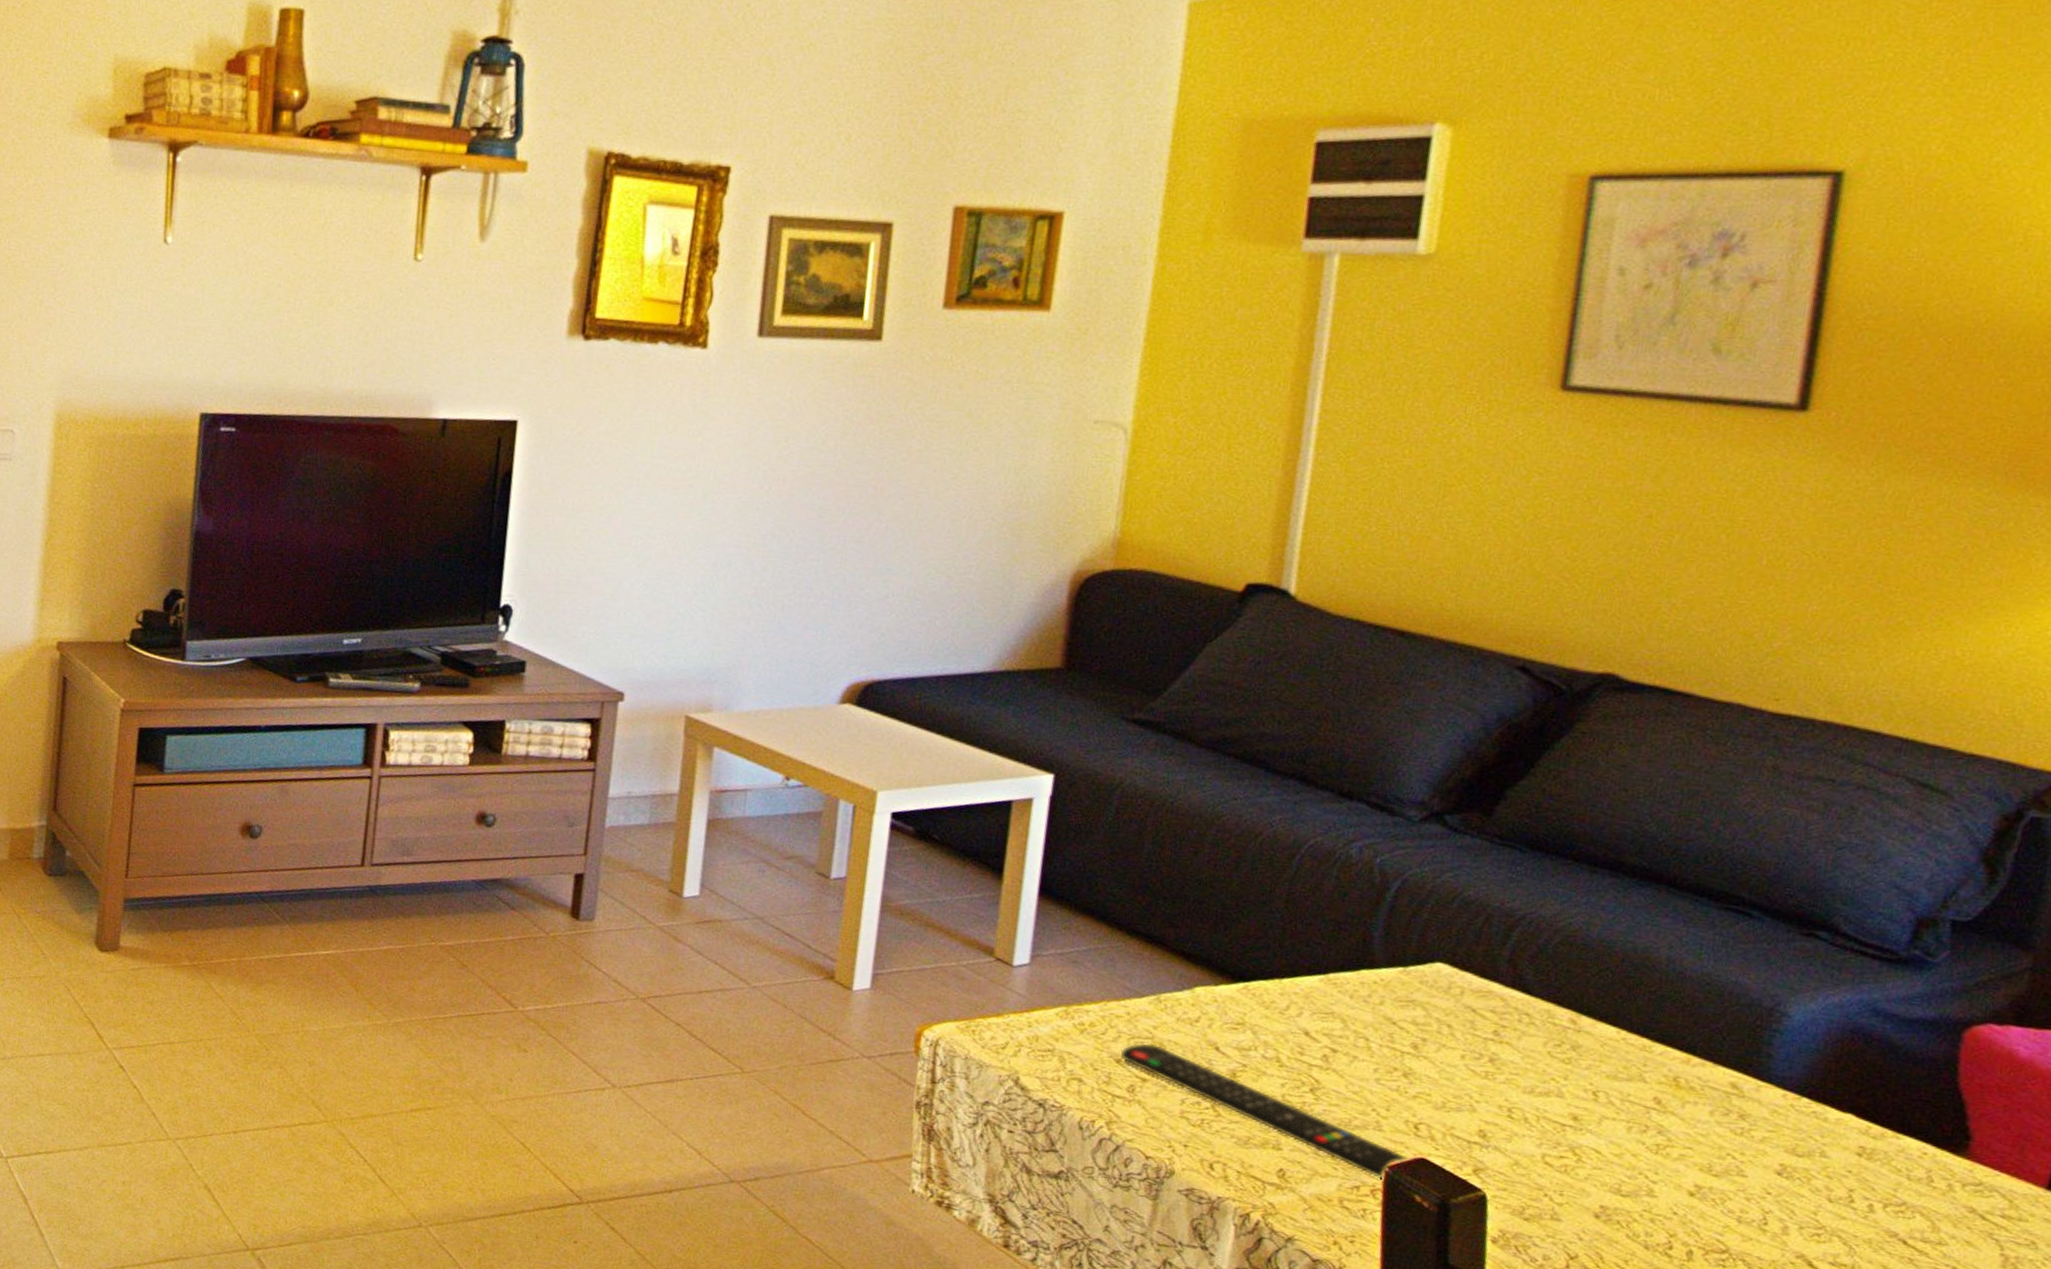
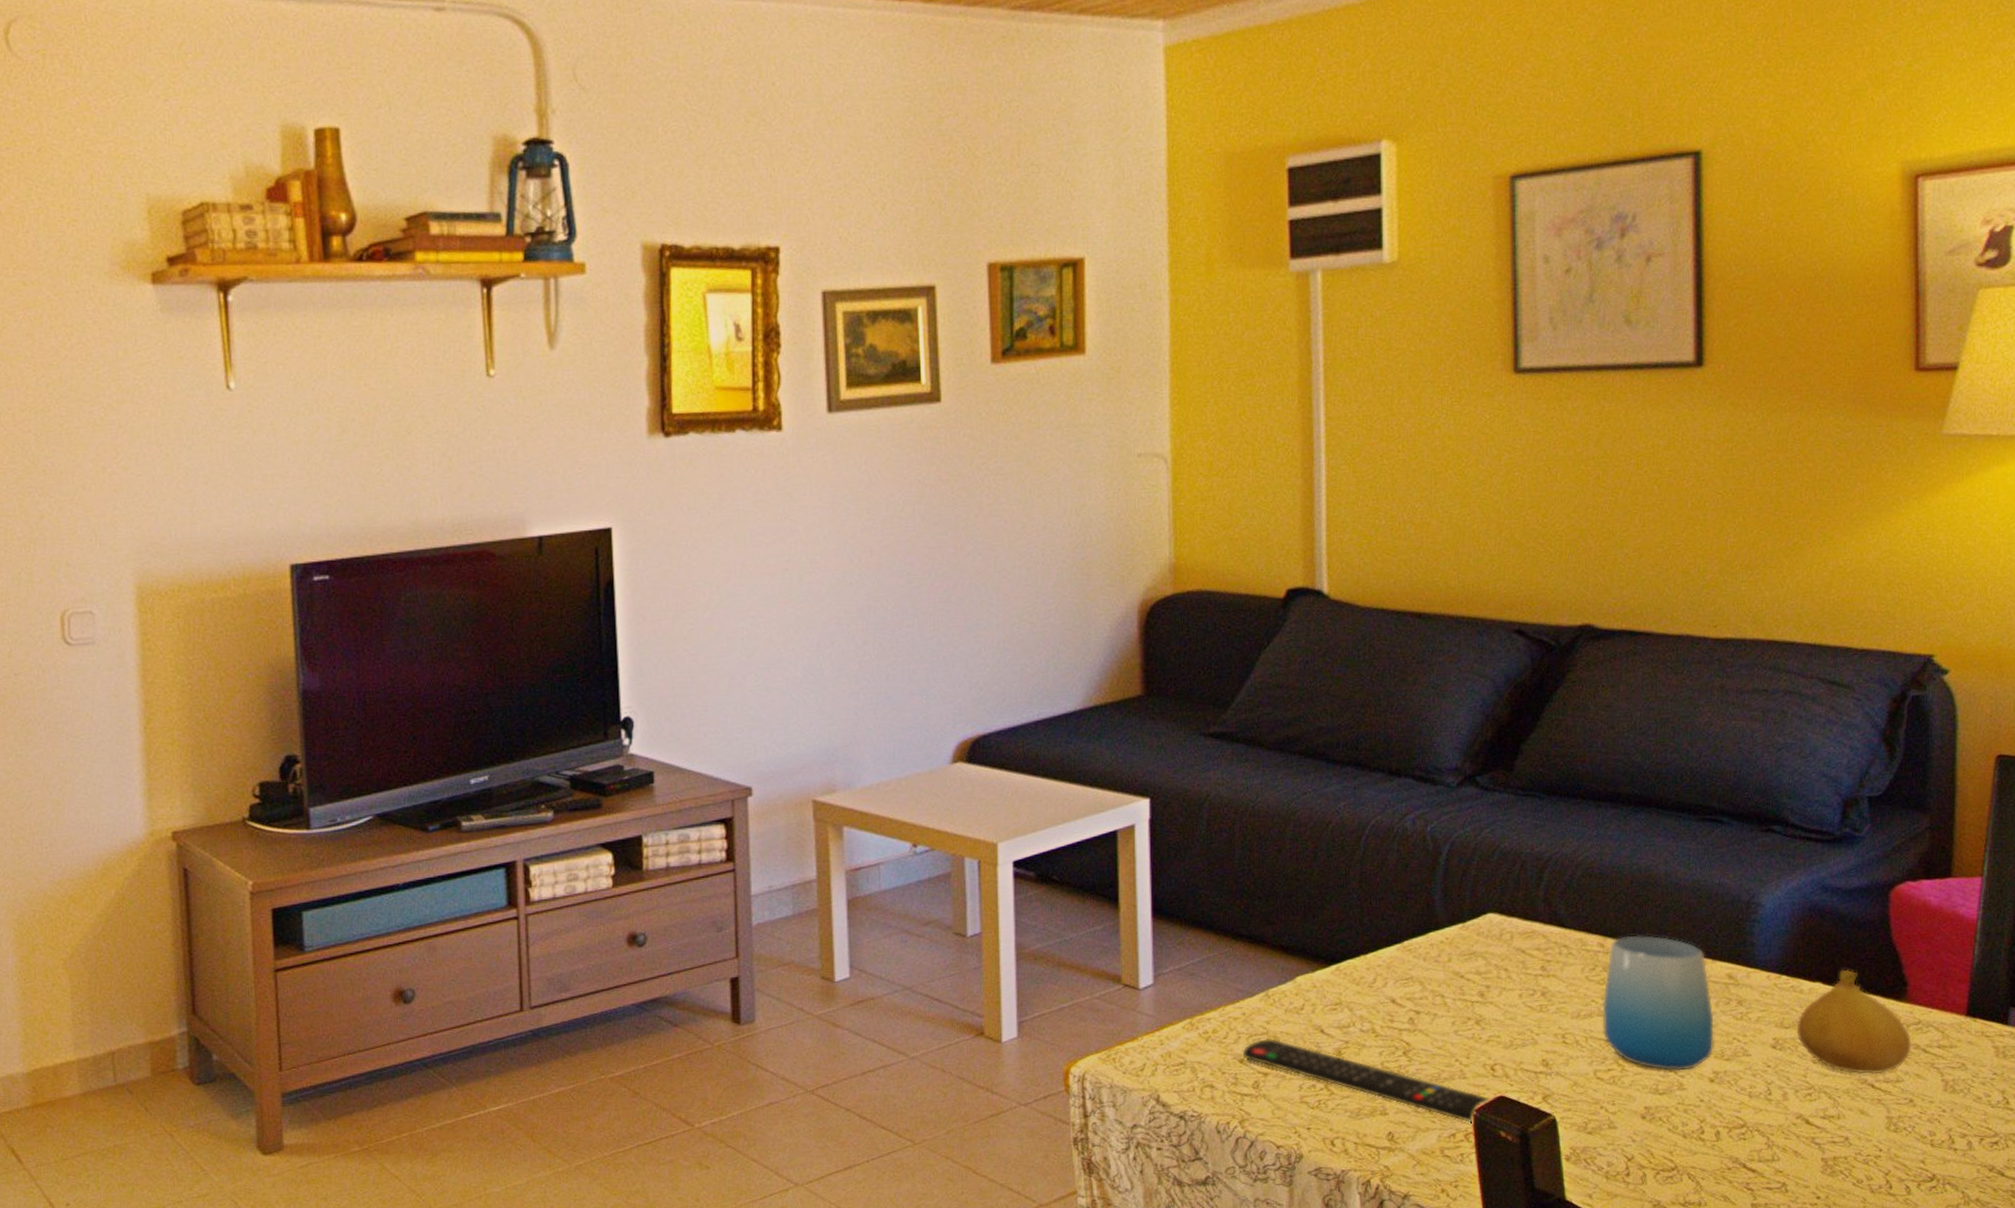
cup: none [1560,1017,1707,1177] -> present [1602,935,1714,1071]
fruit: none [1811,1105,1967,1232] -> present [1796,969,1912,1075]

